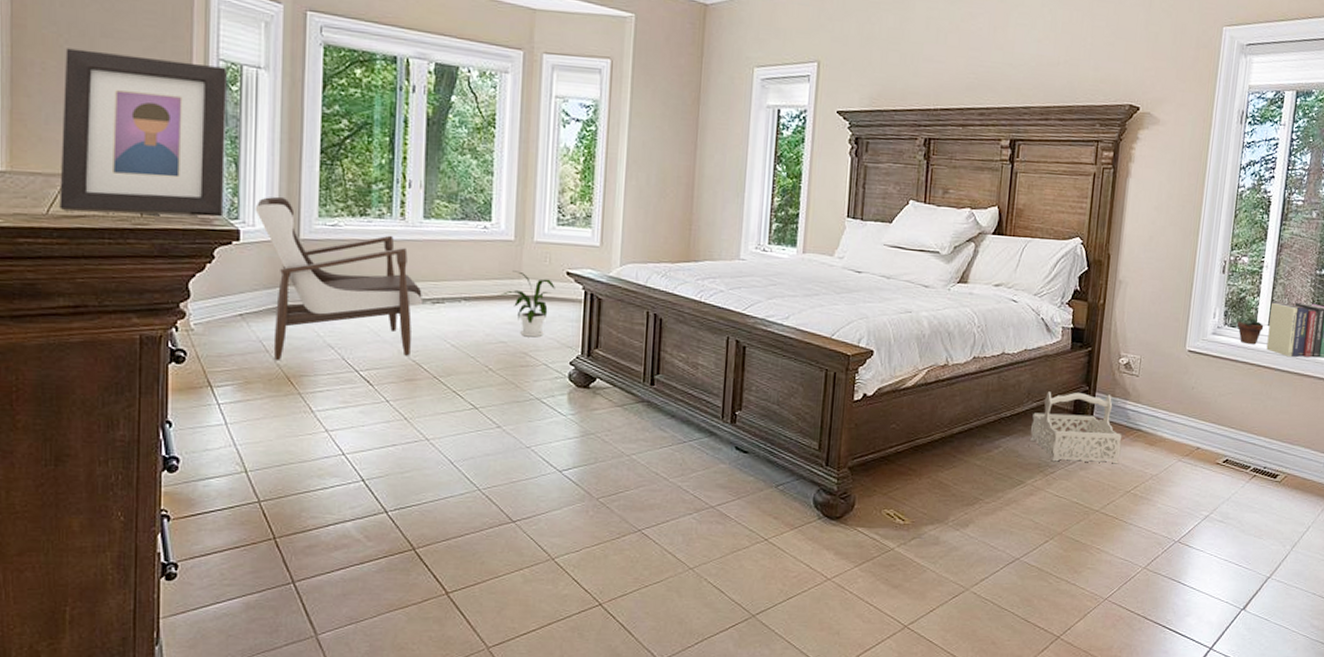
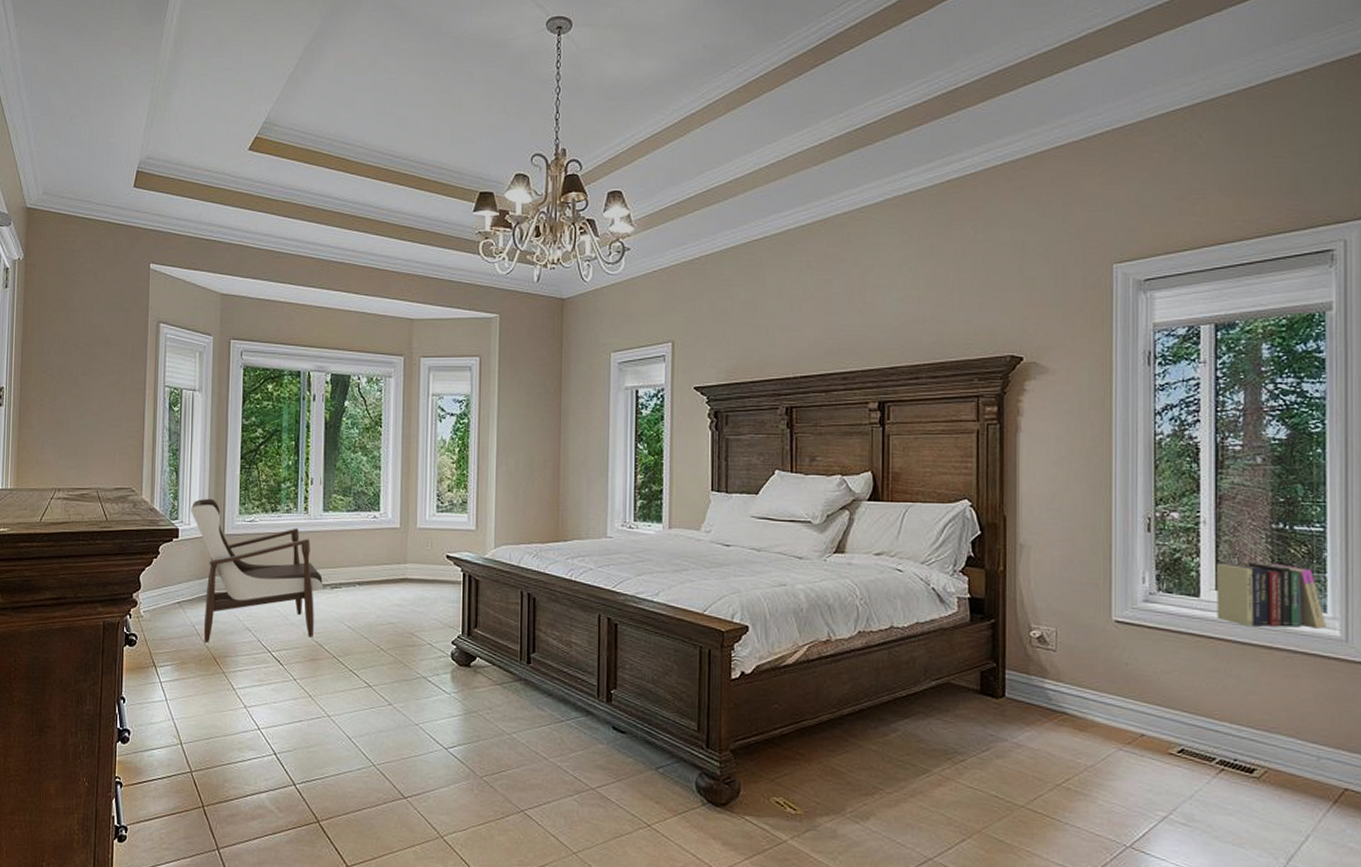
picture frame: present [59,48,227,217] -> none [49,387,170,520]
house plant: present [500,271,555,338] -> none [389,556,437,618]
decorative basket: present [1030,391,1123,464] -> none [931,669,1044,753]
succulent plant: present [1236,307,1264,345] -> none [1174,569,1210,613]

